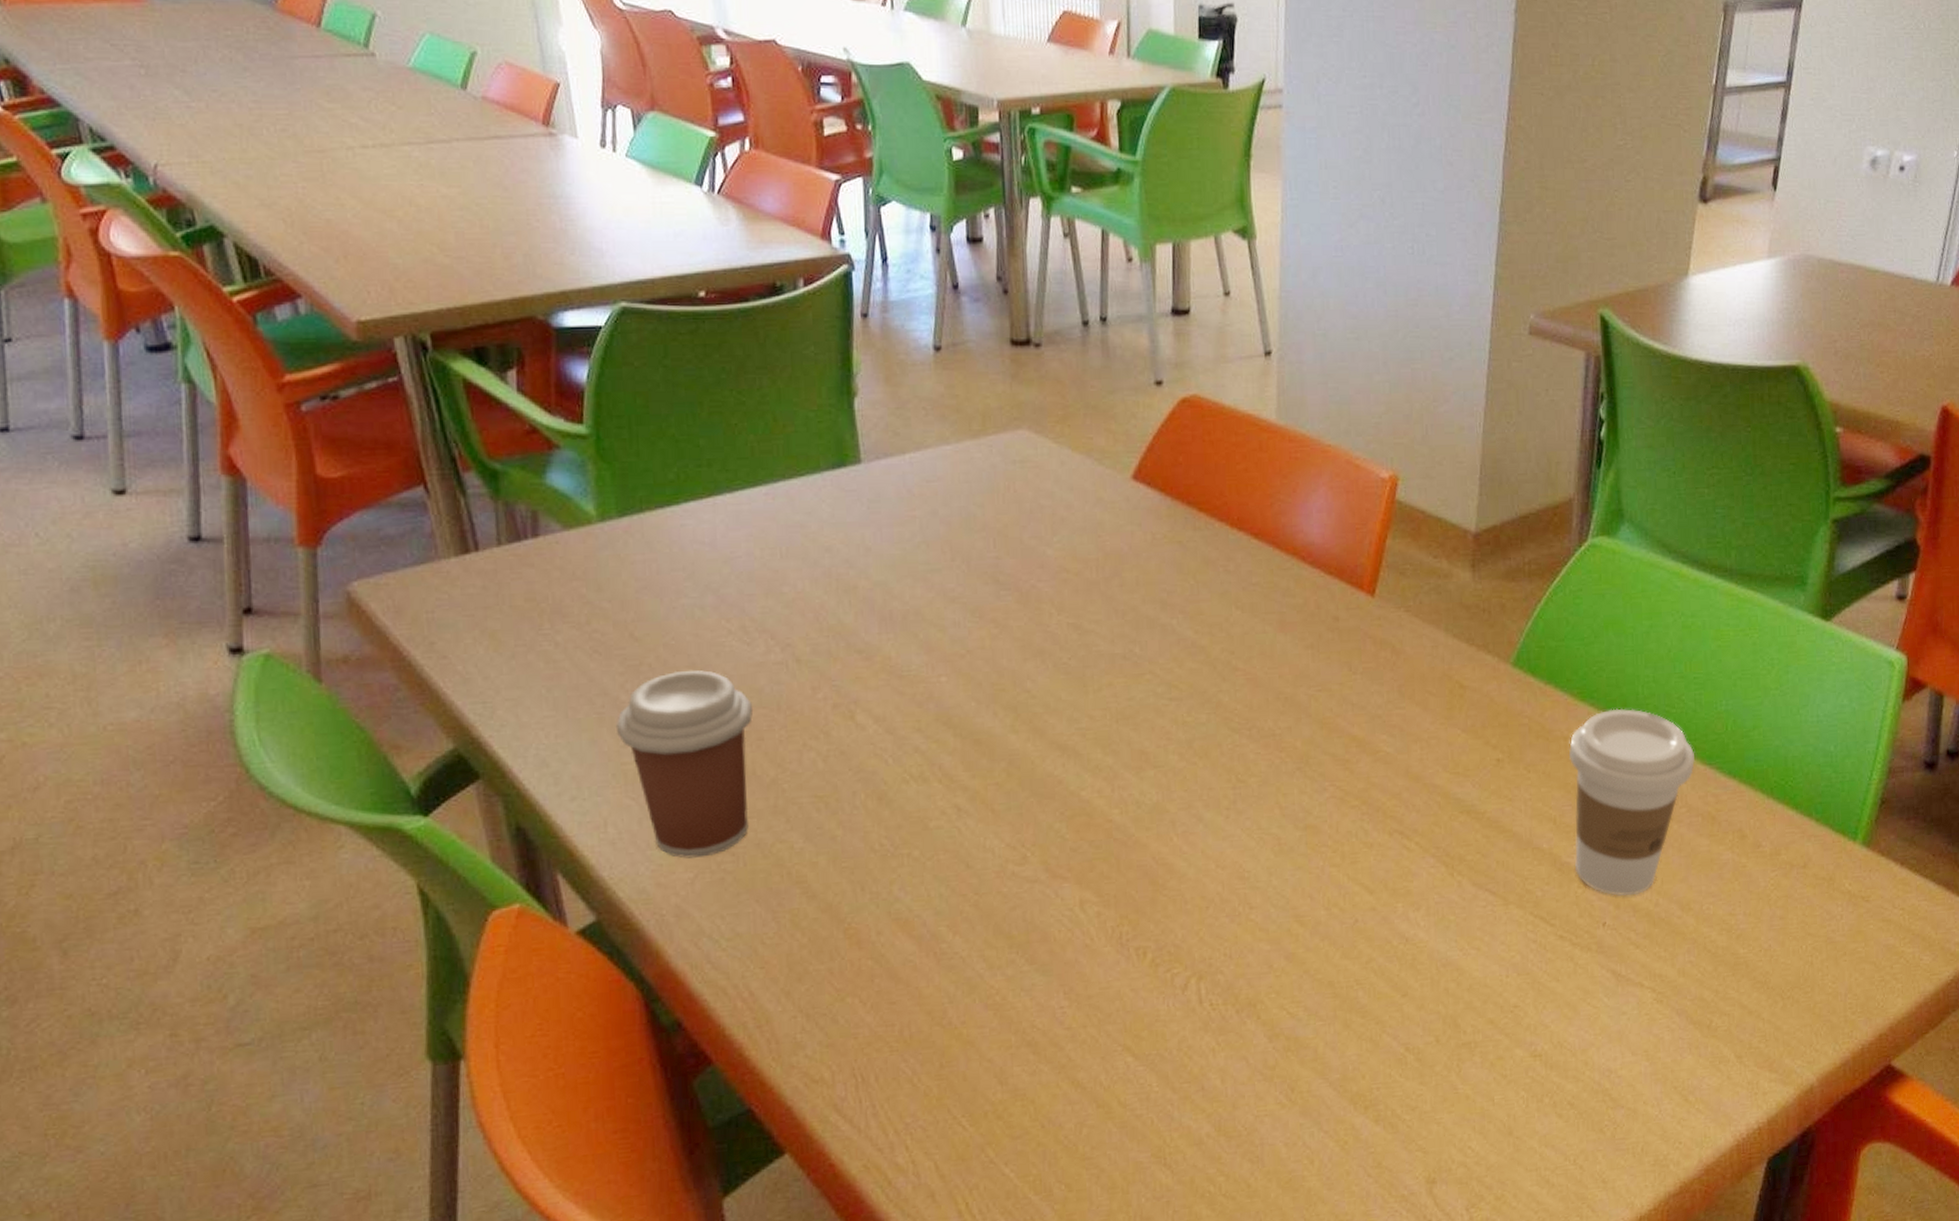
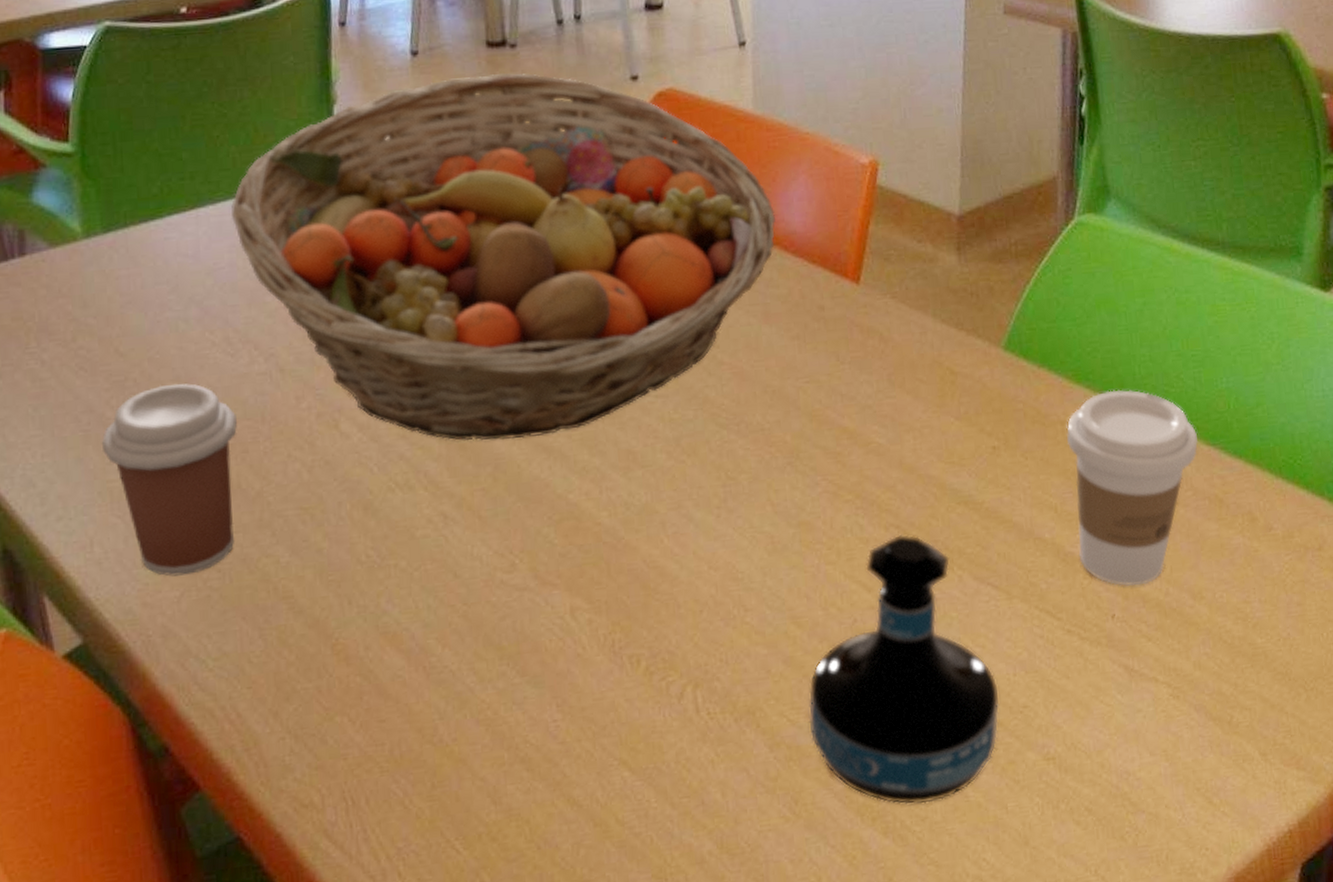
fruit basket: none [749,373,1294,736] -> present [231,73,776,441]
tequila bottle: none [1307,840,1492,1096] -> present [808,534,1000,805]

